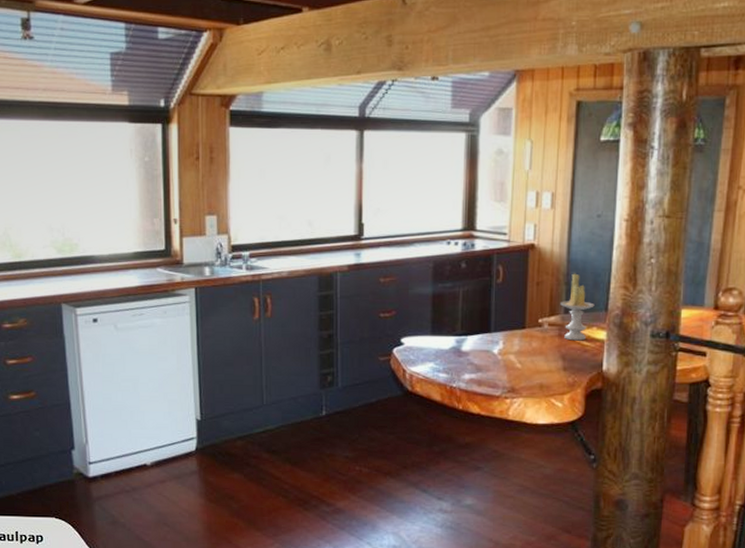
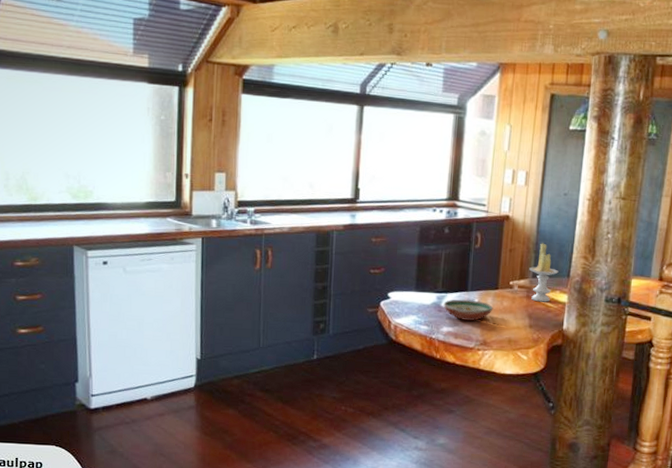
decorative bowl: none [464,342,521,365] -> present [443,299,494,321]

